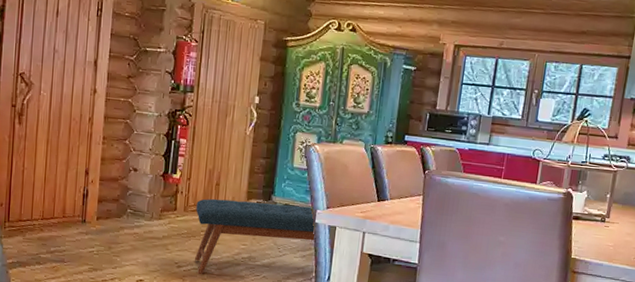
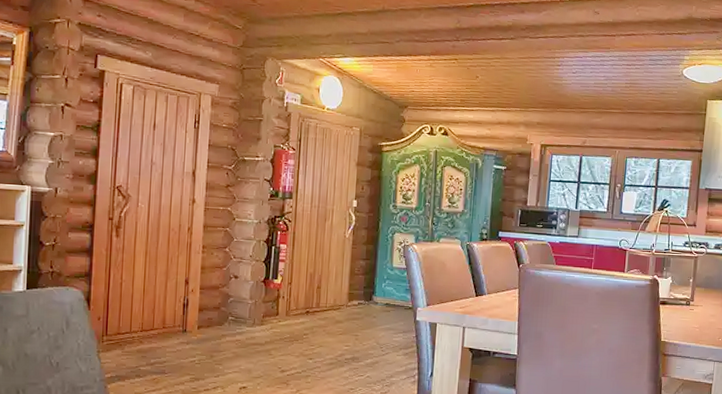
bench: present [194,198,316,274] -> none [297,301,417,378]

